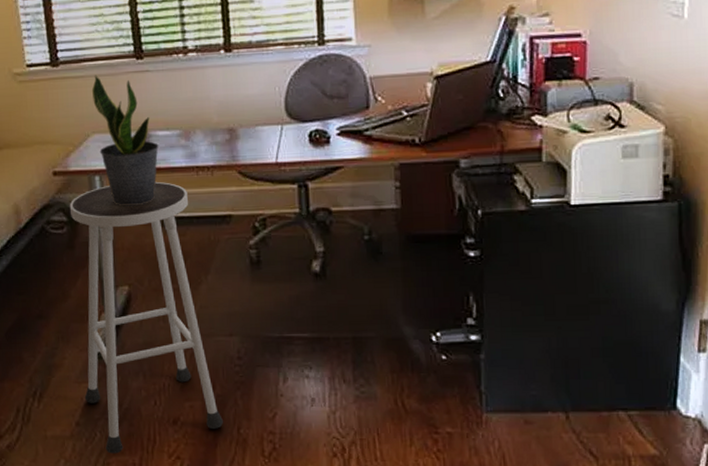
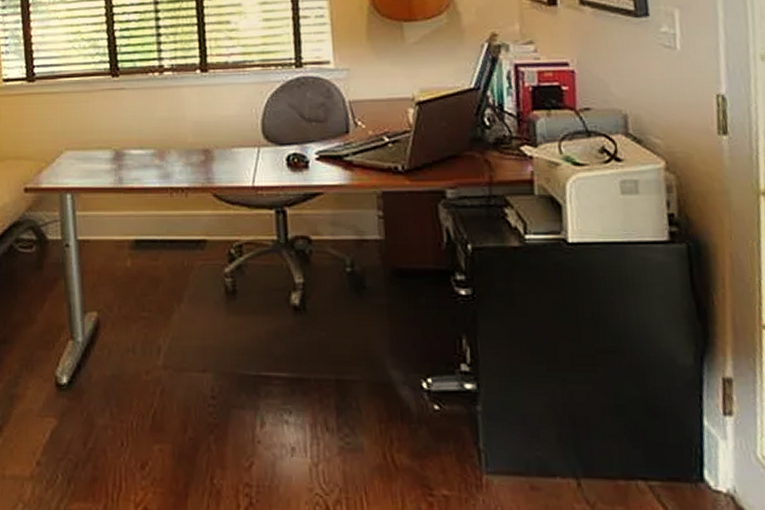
stool: present [69,181,224,454] -> none [39,201,196,500]
potted plant: present [91,75,159,206] -> none [66,91,132,227]

